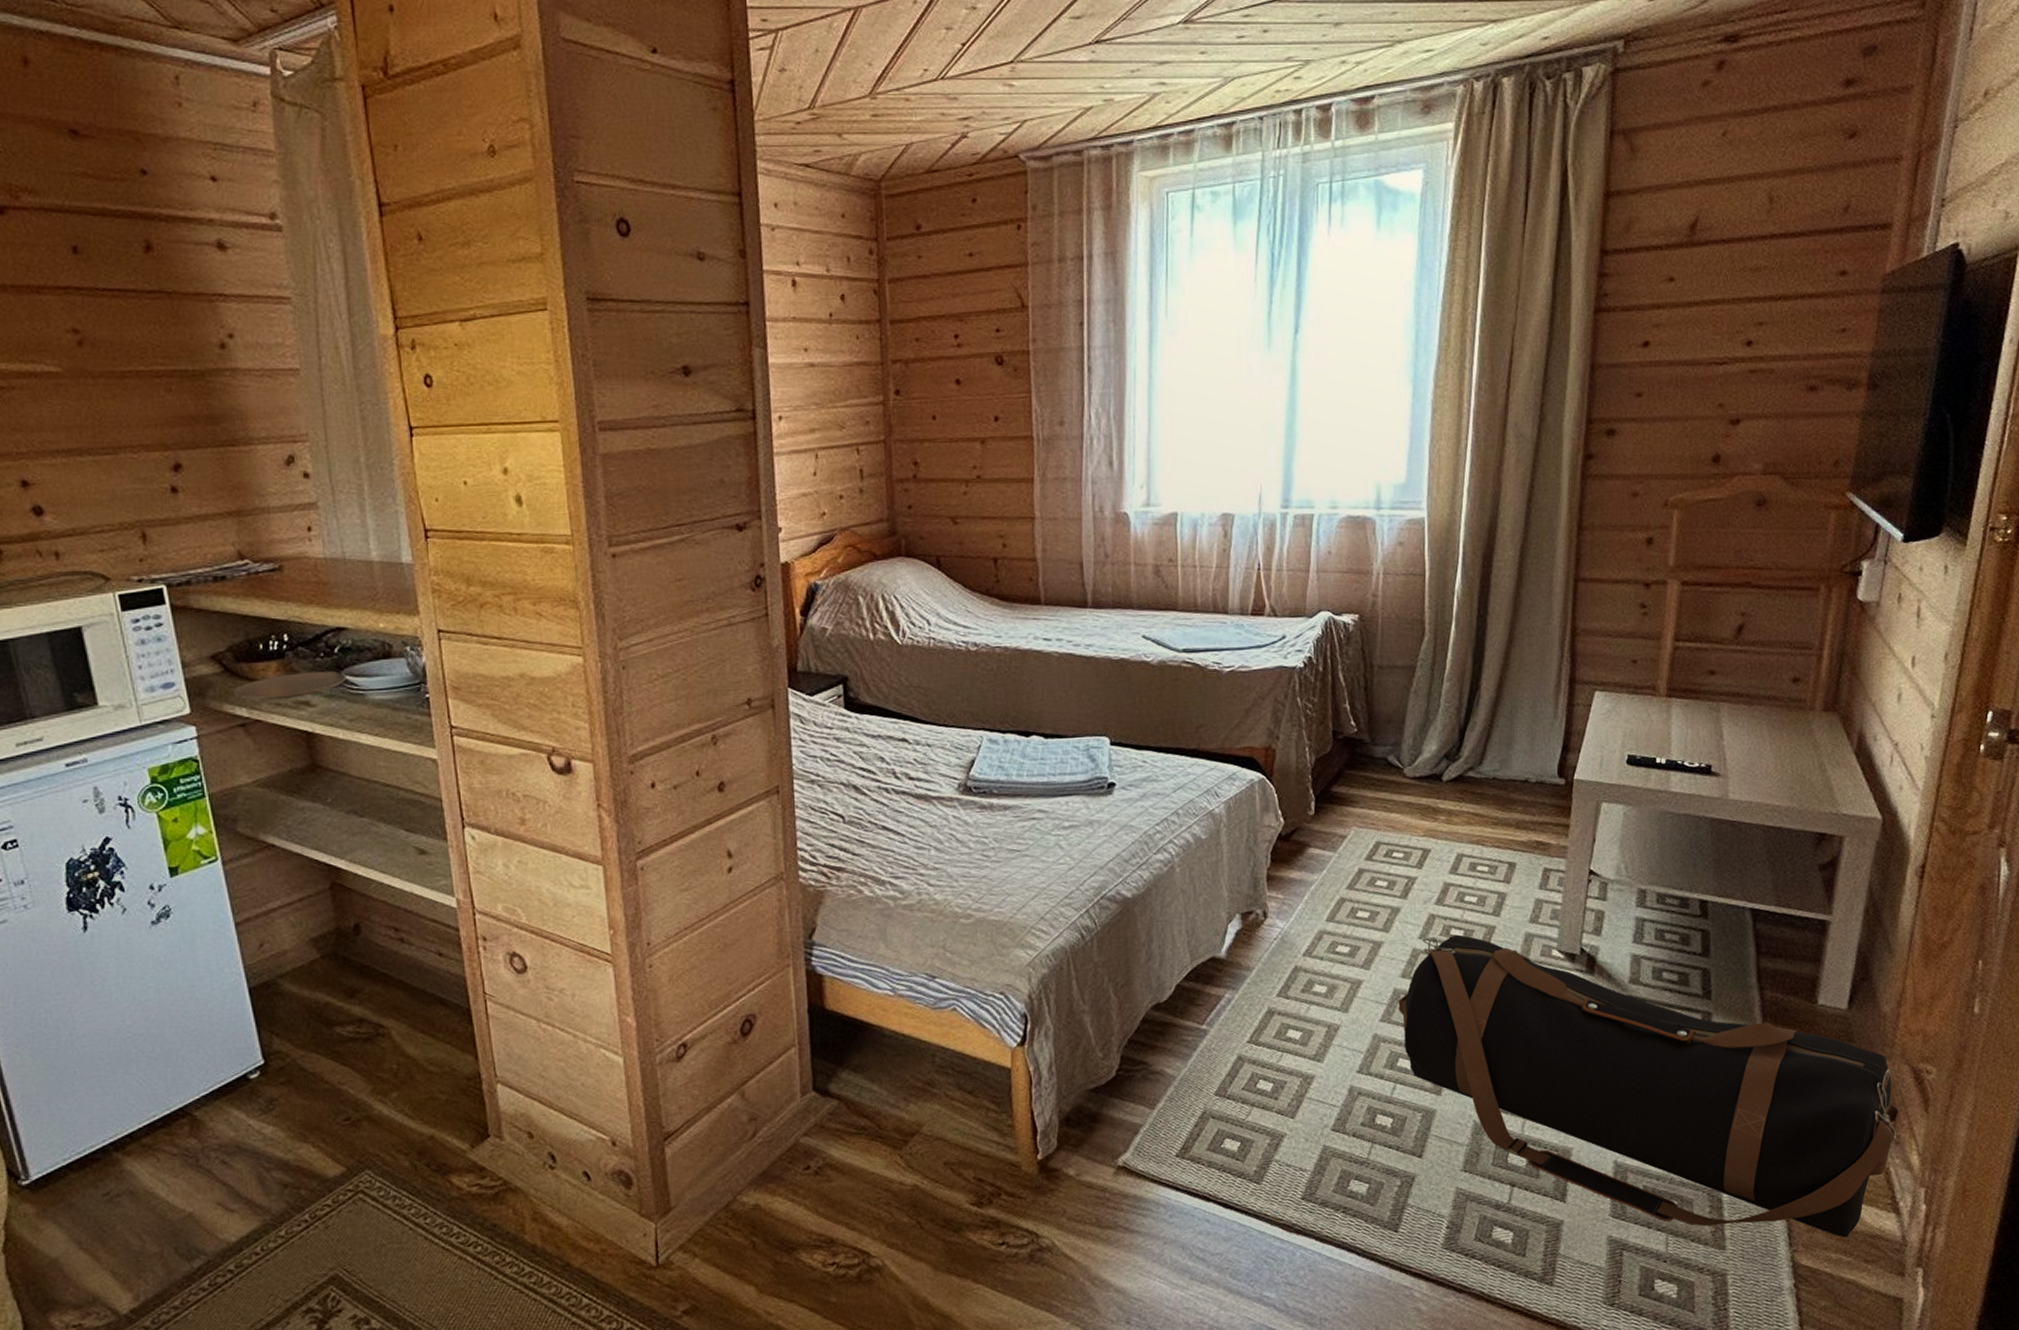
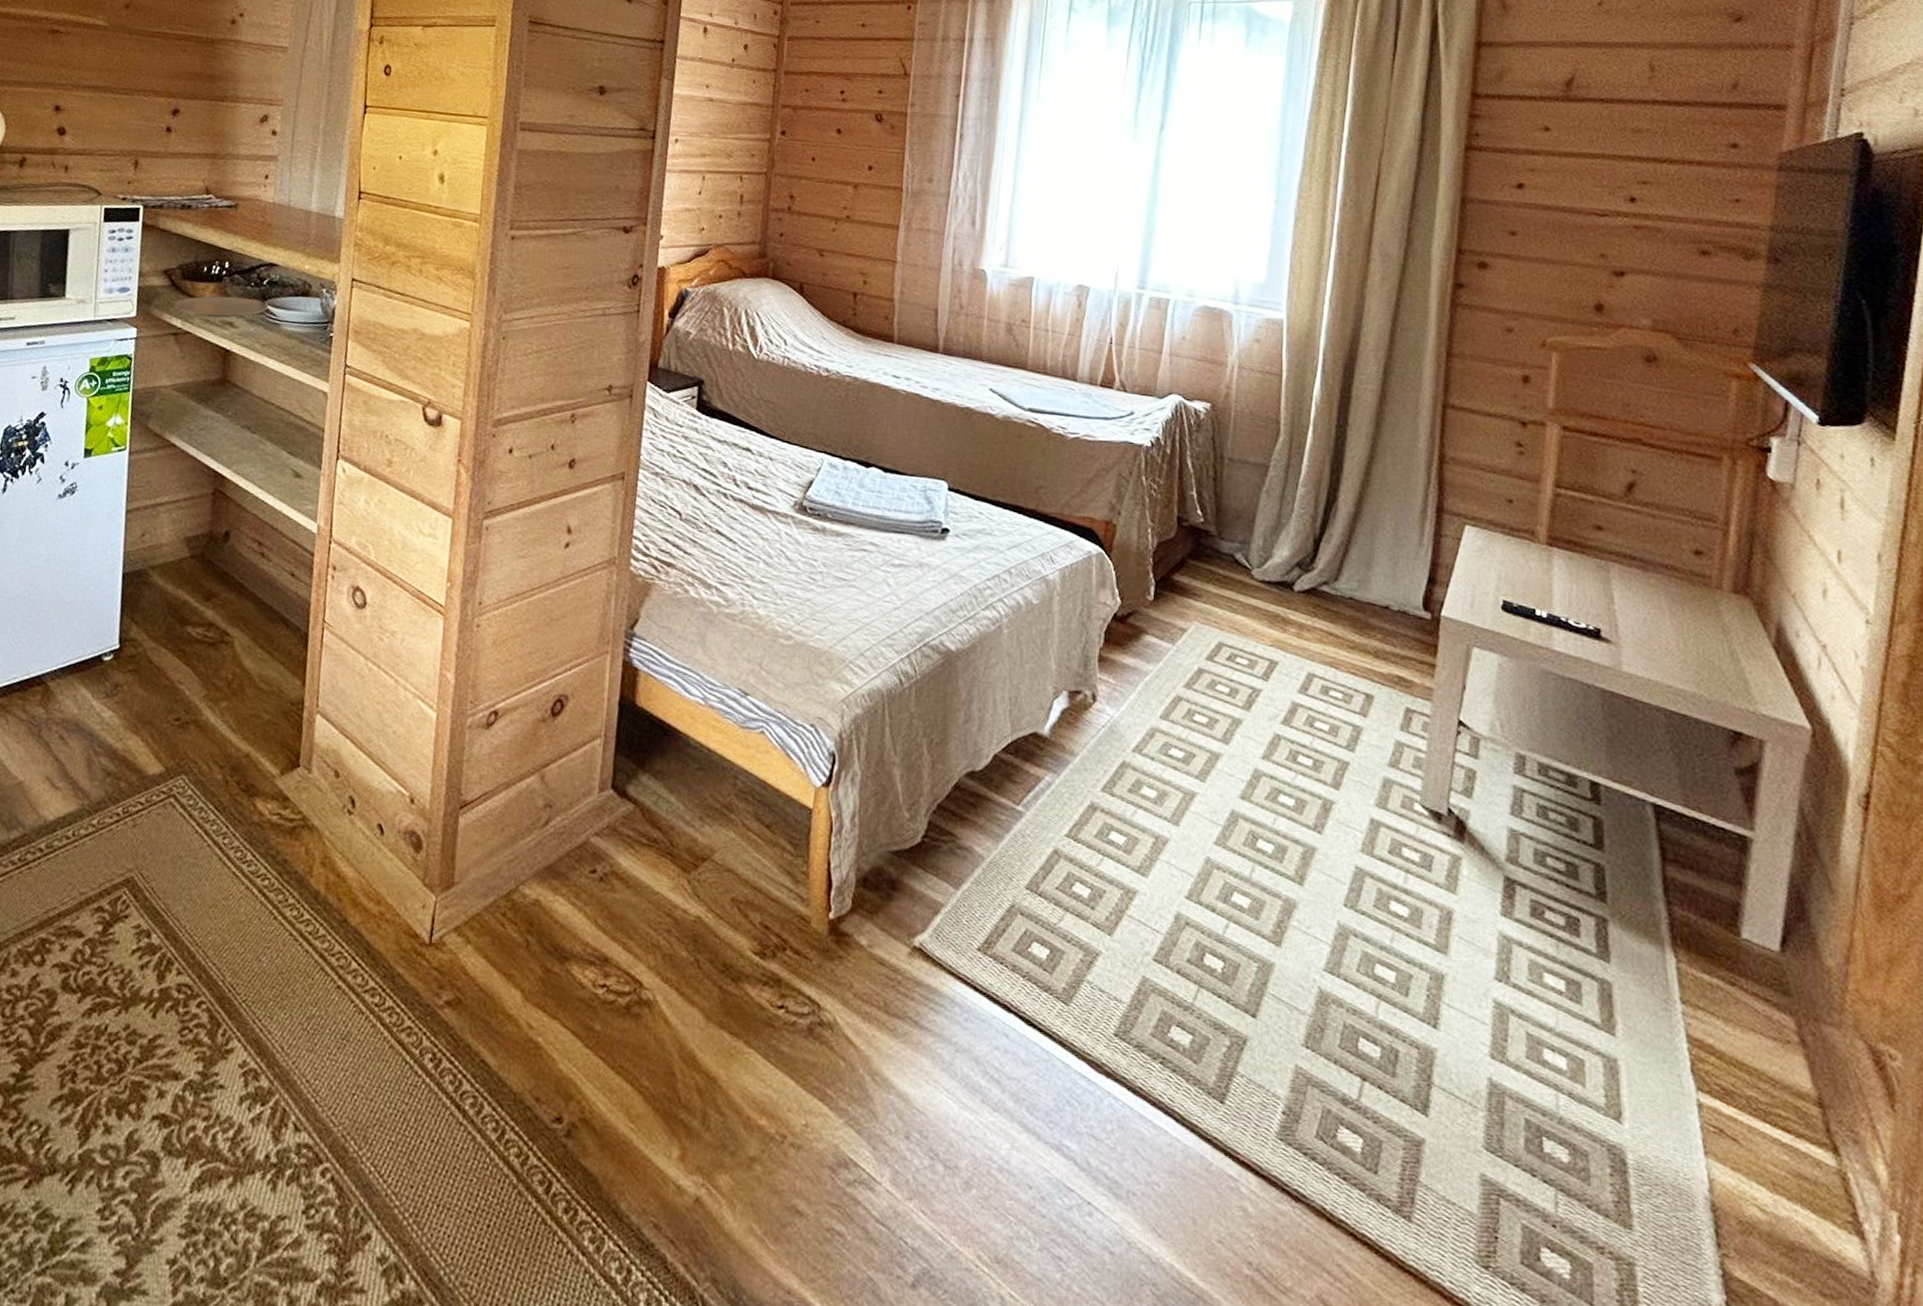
duffel bag: present [1398,934,1900,1238] -> none [1235,759,1857,1255]

